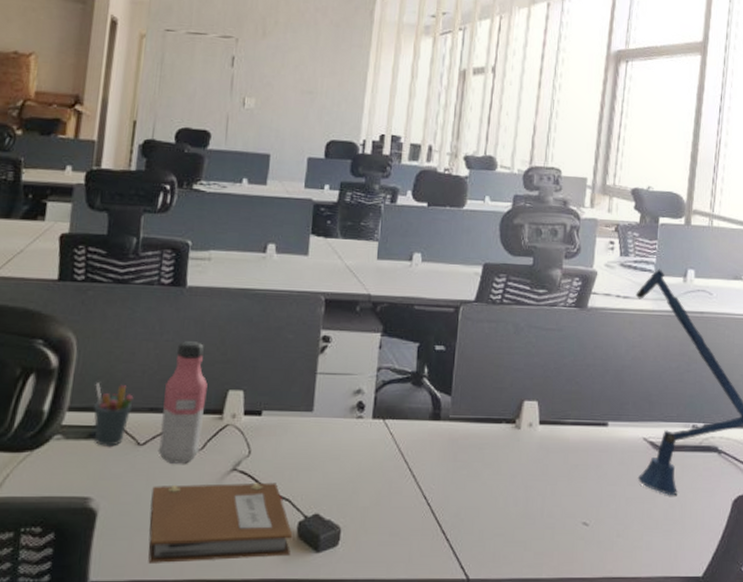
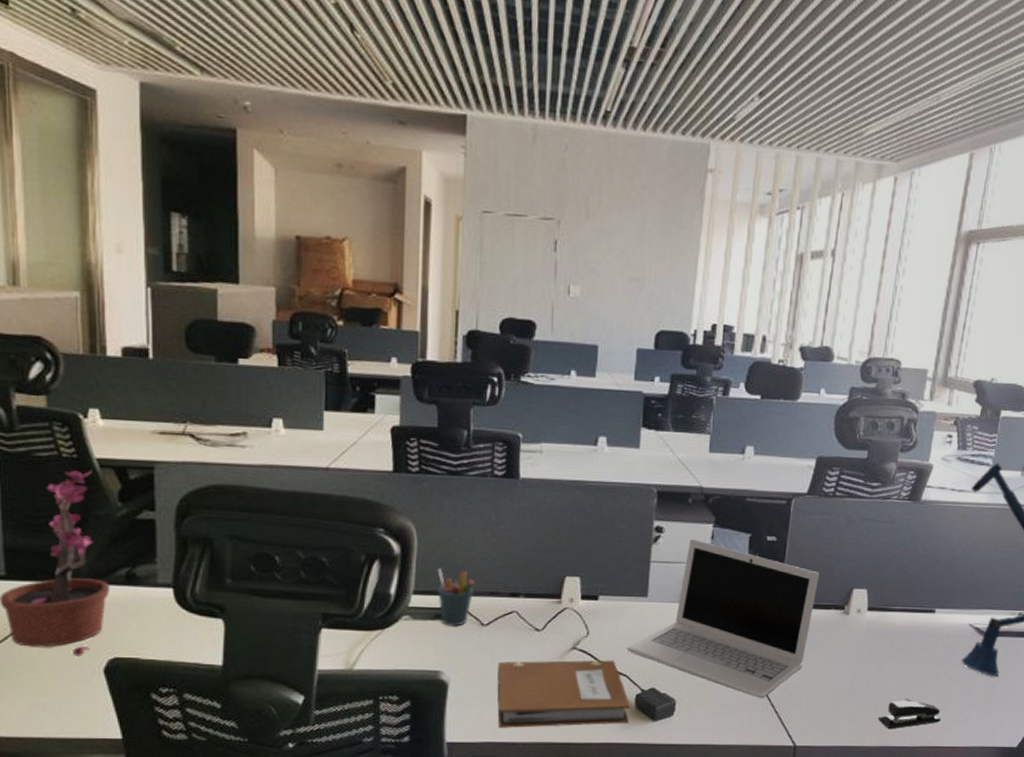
water bottle: present [158,341,208,464] -> none [501,530,545,643]
laptop: none [290,348,489,524] -> present [627,538,819,698]
stapler: none [554,524,621,558] -> present [877,700,941,730]

